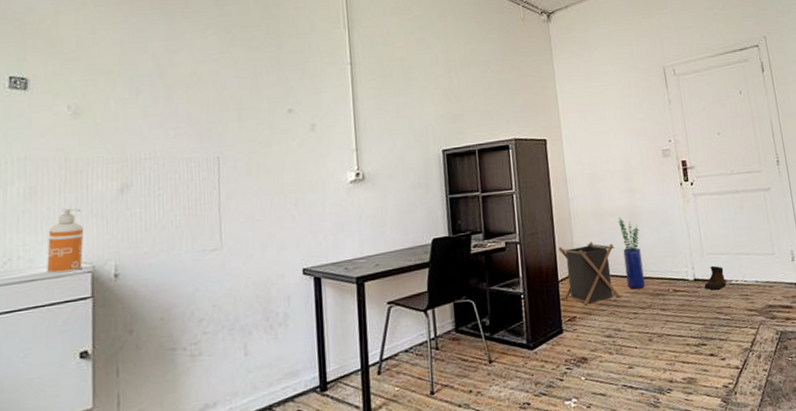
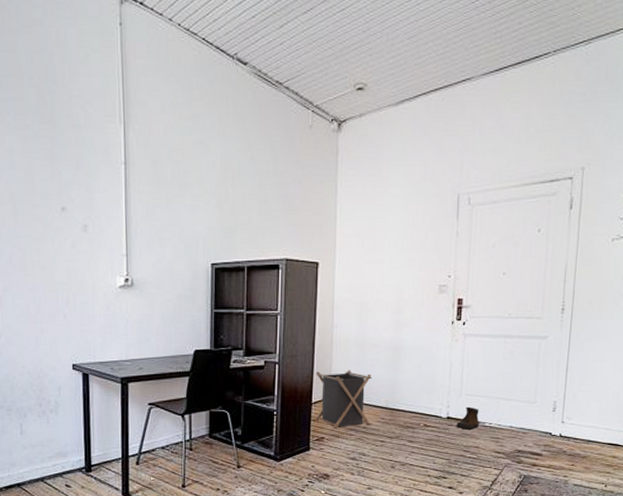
vase: present [618,217,645,290] -> none [379,349,400,420]

